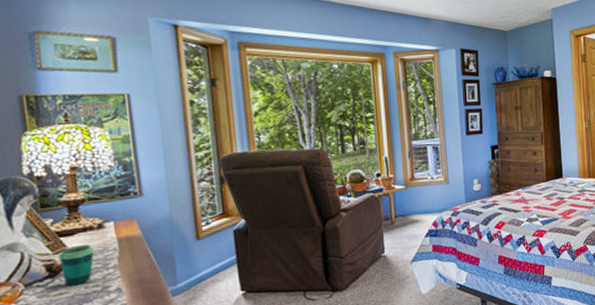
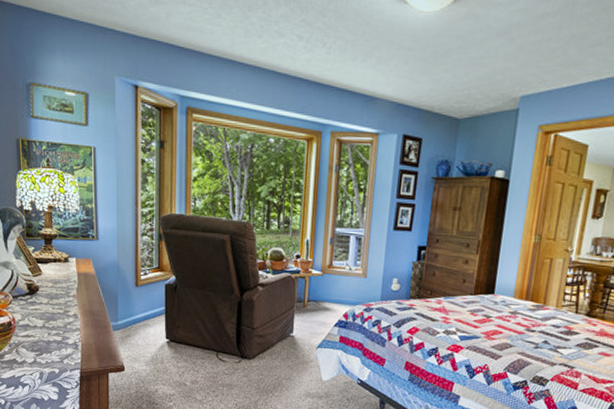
cup: present [58,244,95,286] -> none [36,272,61,305]

